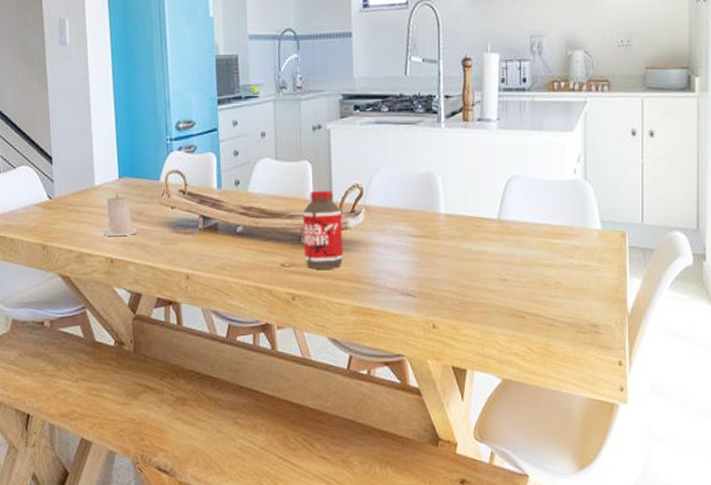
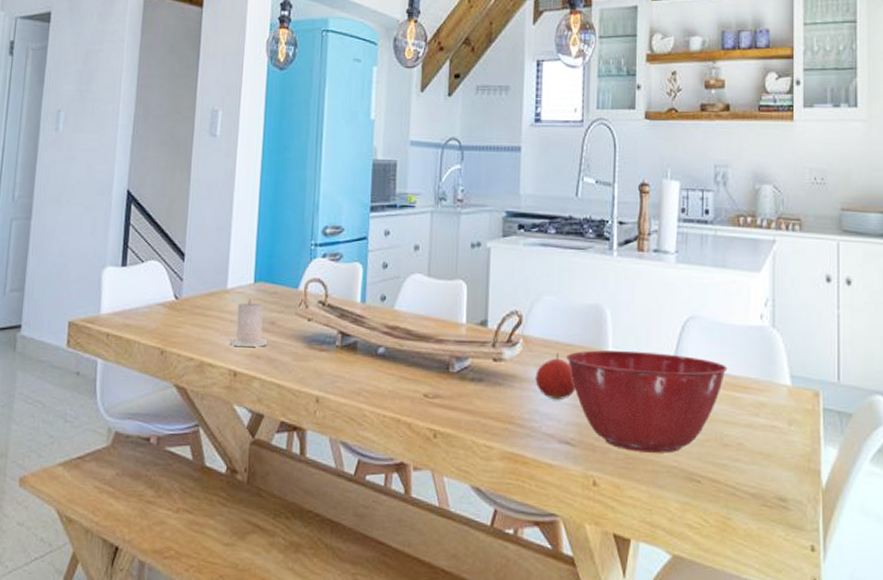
bottle: present [303,190,343,269] -> none [451,314,496,404]
fruit: none [378,218,414,258] -> present [535,353,576,399]
mixing bowl: none [404,211,546,297] -> present [566,350,728,453]

